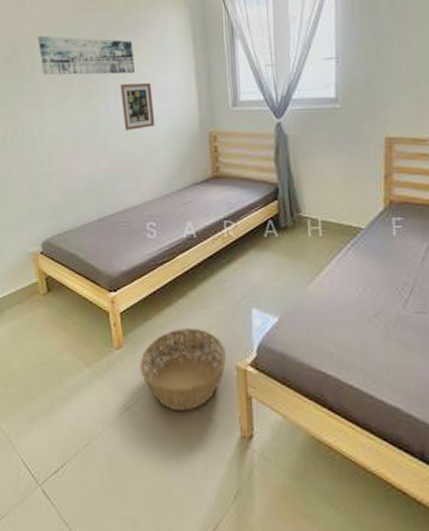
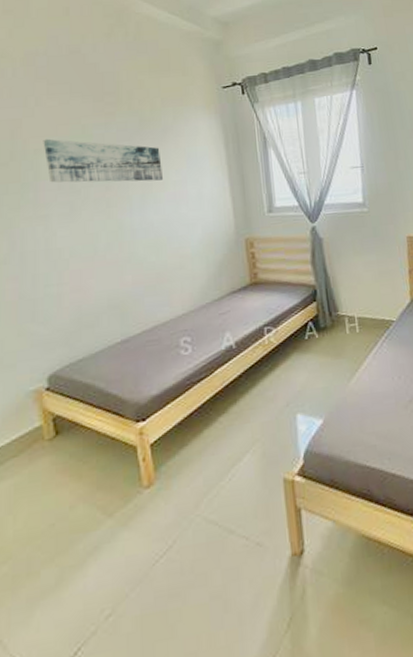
picture frame: present [120,82,155,131] -> none [146,190,187,241]
basket: present [140,328,227,411] -> none [175,446,273,545]

